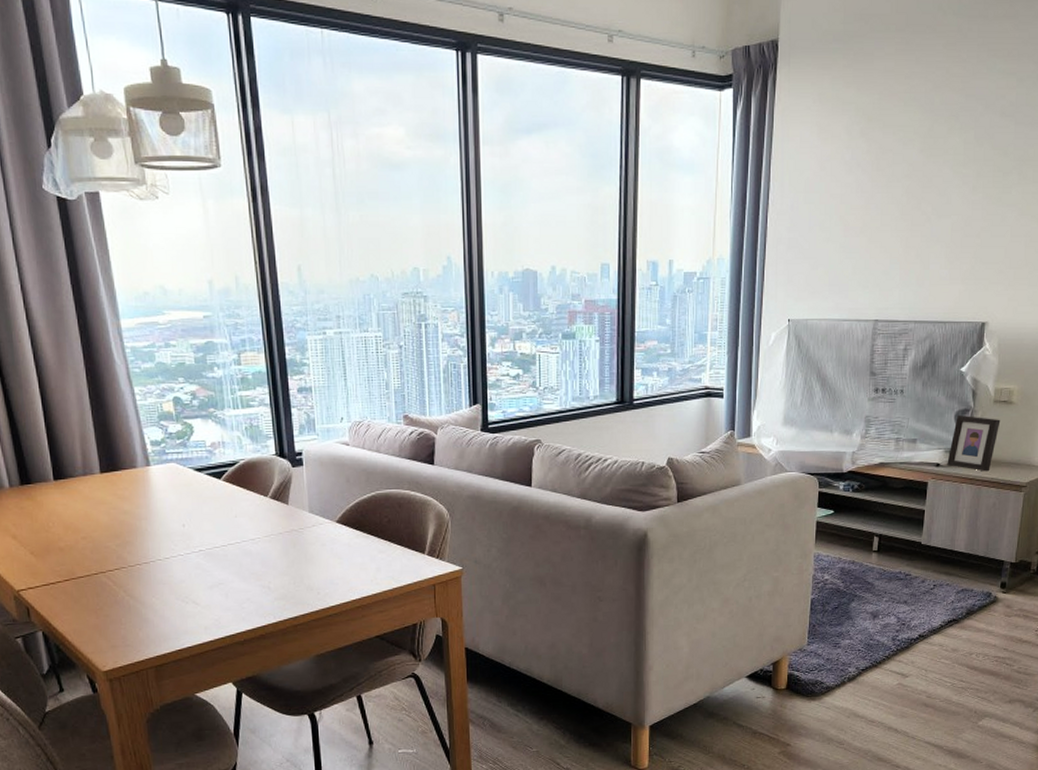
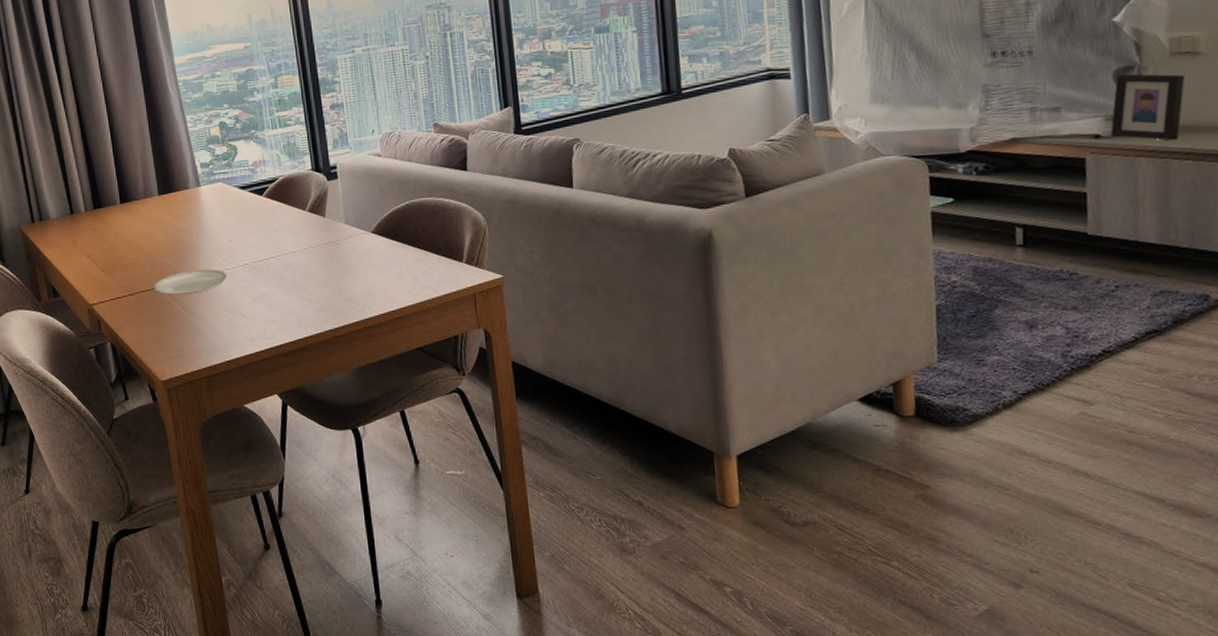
plate: none [94,554,180,582] -> present [154,269,227,296]

